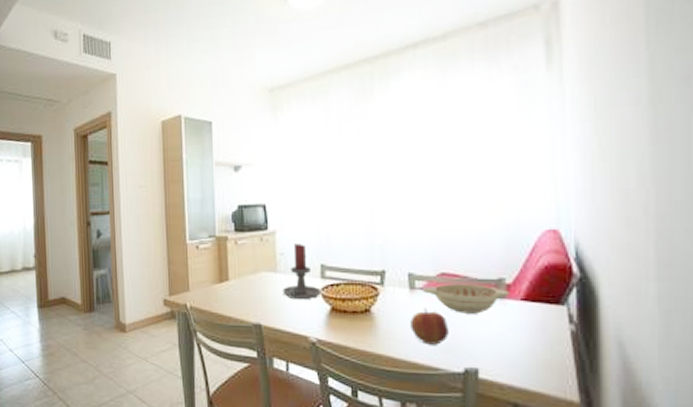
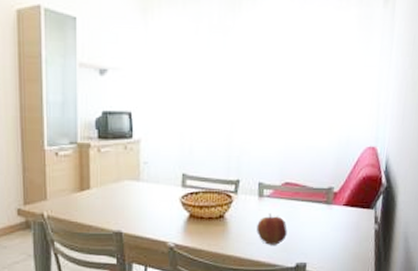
candle holder: present [283,243,321,299] -> none [145,153,182,206]
decorative bowl: present [422,284,510,314] -> none [268,192,336,217]

